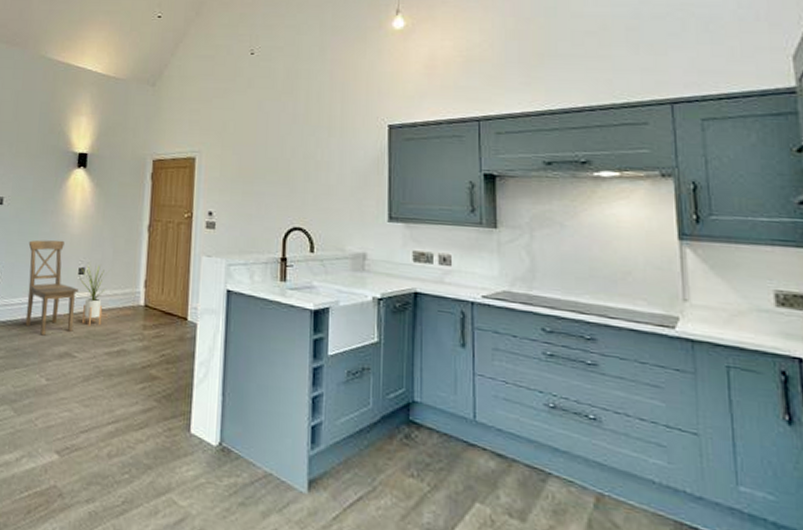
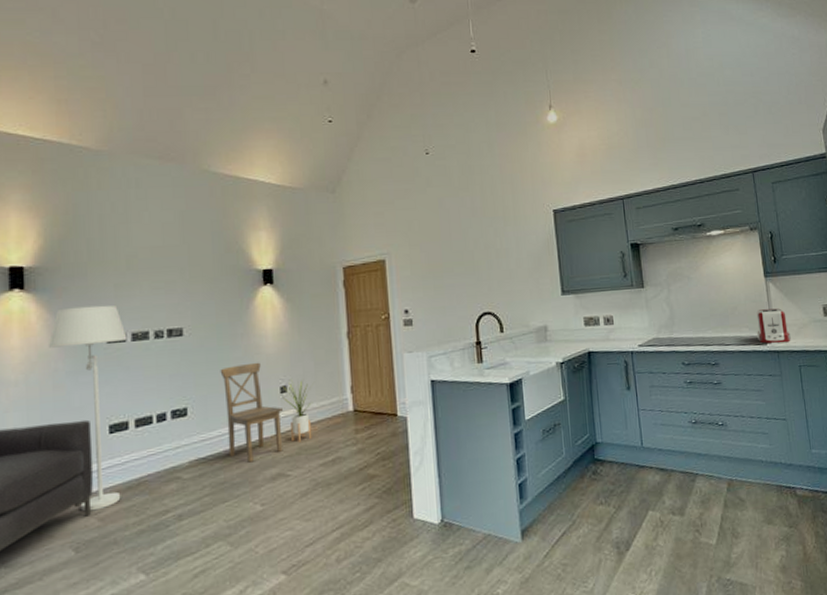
toaster: none [660,280,716,332] -> present [756,308,791,344]

